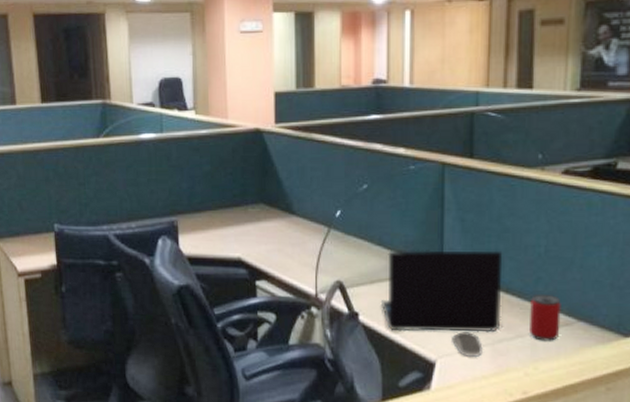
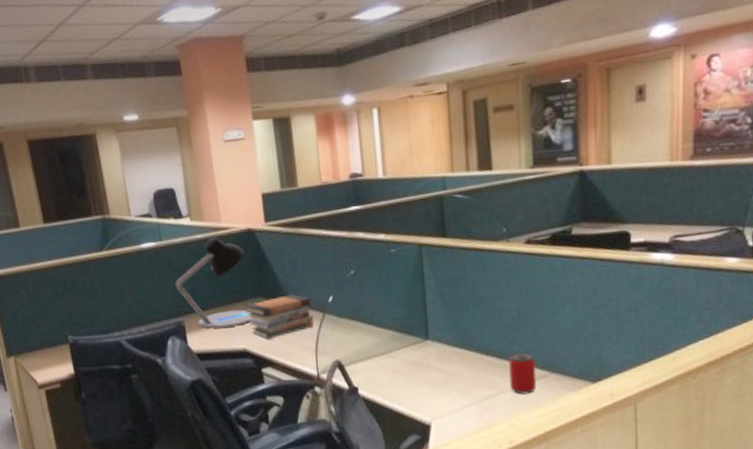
desk lamp: none [172,134,251,233] -> present [175,236,252,329]
book stack: none [244,204,317,250] -> present [245,294,314,339]
laptop: present [380,250,503,333] -> none [377,318,485,401]
computer mouse: present [452,332,483,357] -> none [443,393,471,416]

